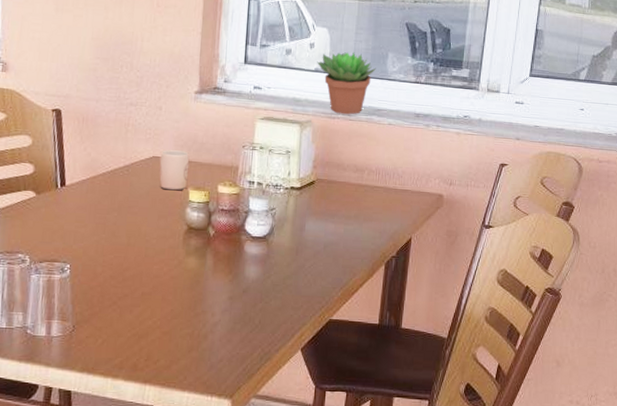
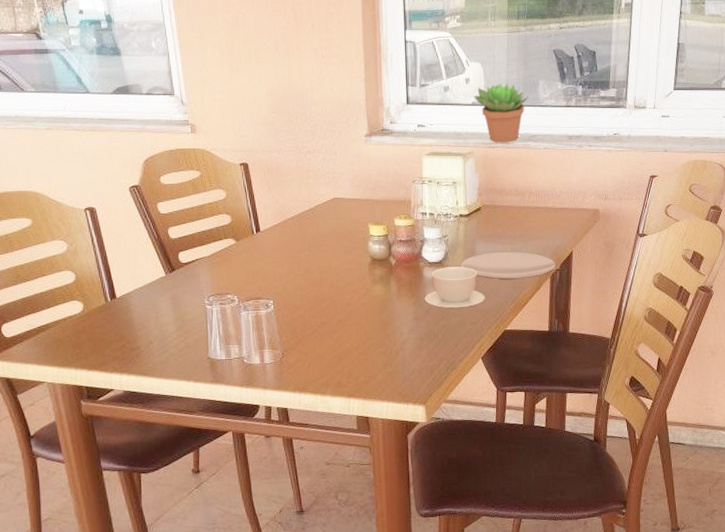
mug: present [158,150,190,191] -> none [340,191,368,227]
teacup: none [242,243,312,290] -> present [424,266,486,308]
plate: none [286,231,392,265] -> present [460,251,556,281]

